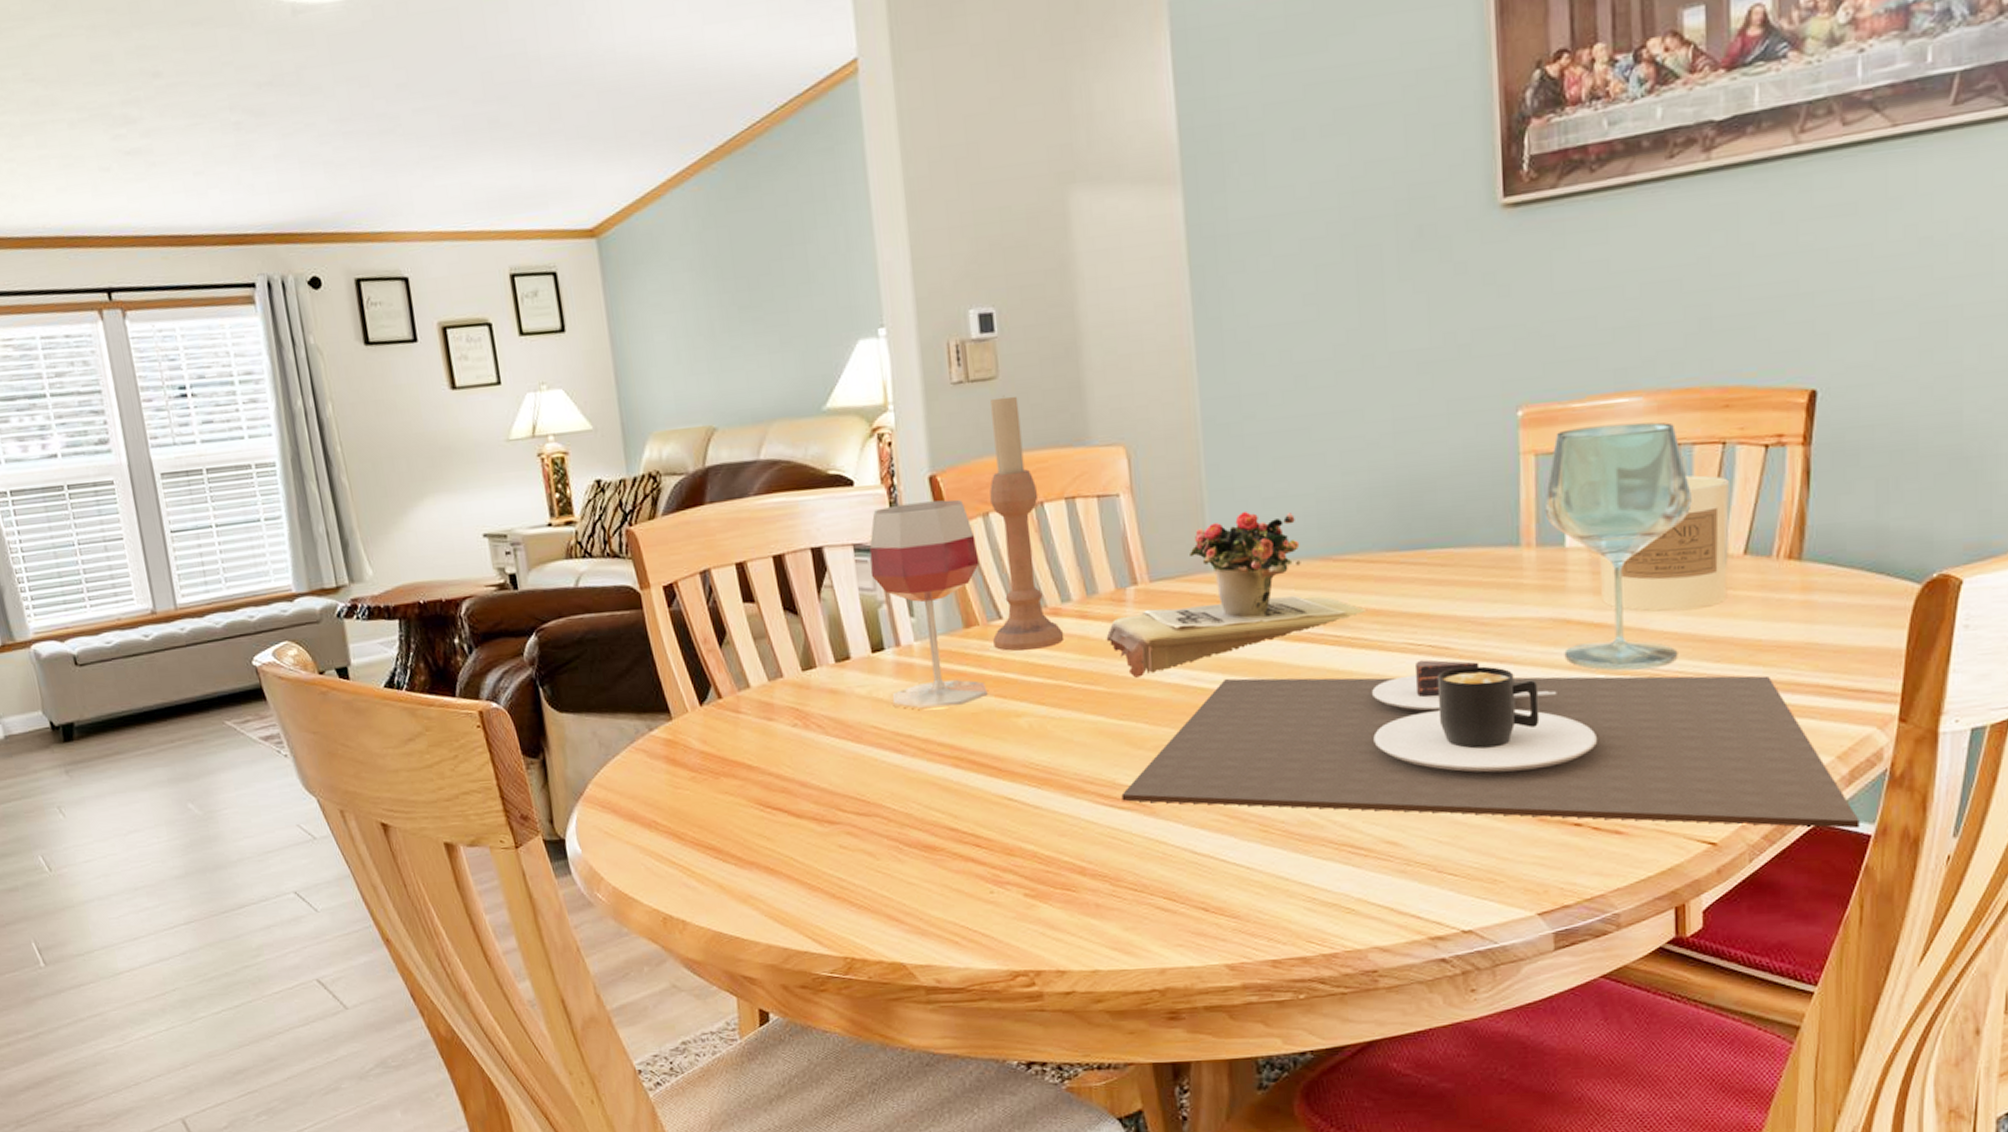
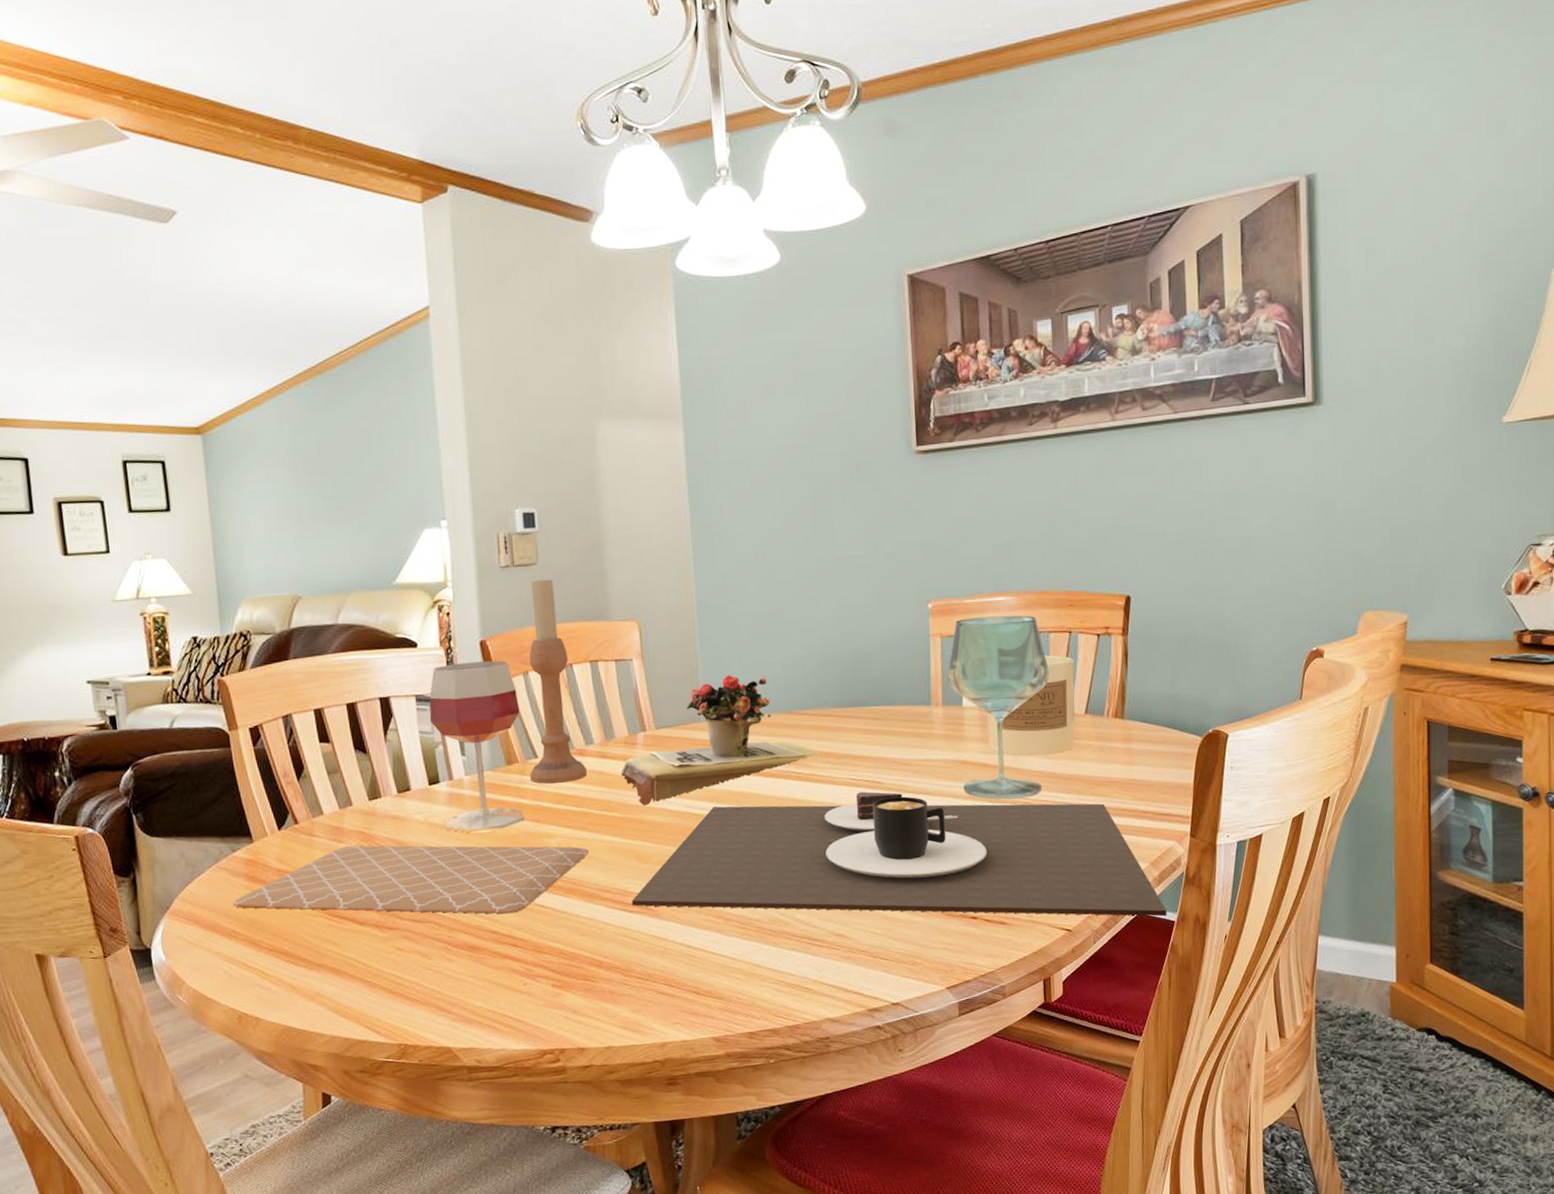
placemat: none [652,724,1069,808] -> present [233,845,590,914]

